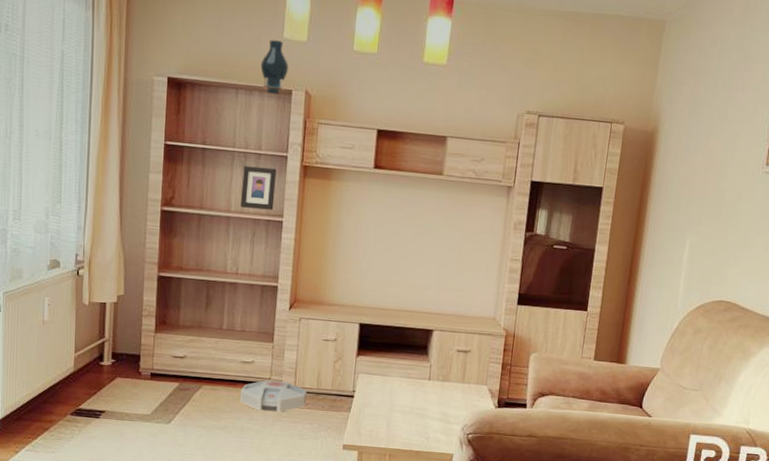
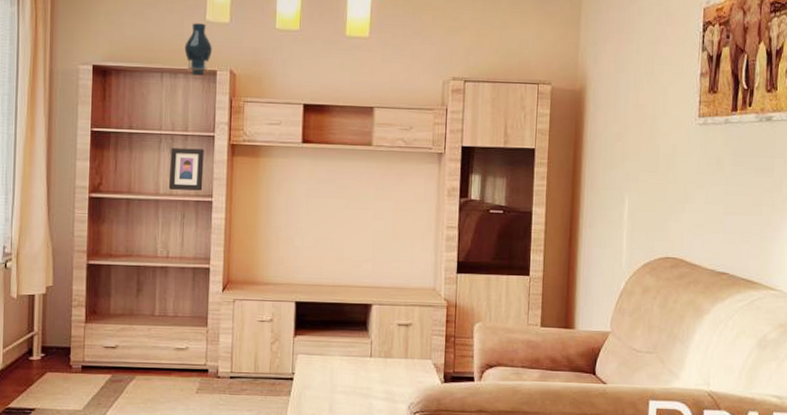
robot vacuum: present [239,380,308,412] -> none [174,366,245,399]

